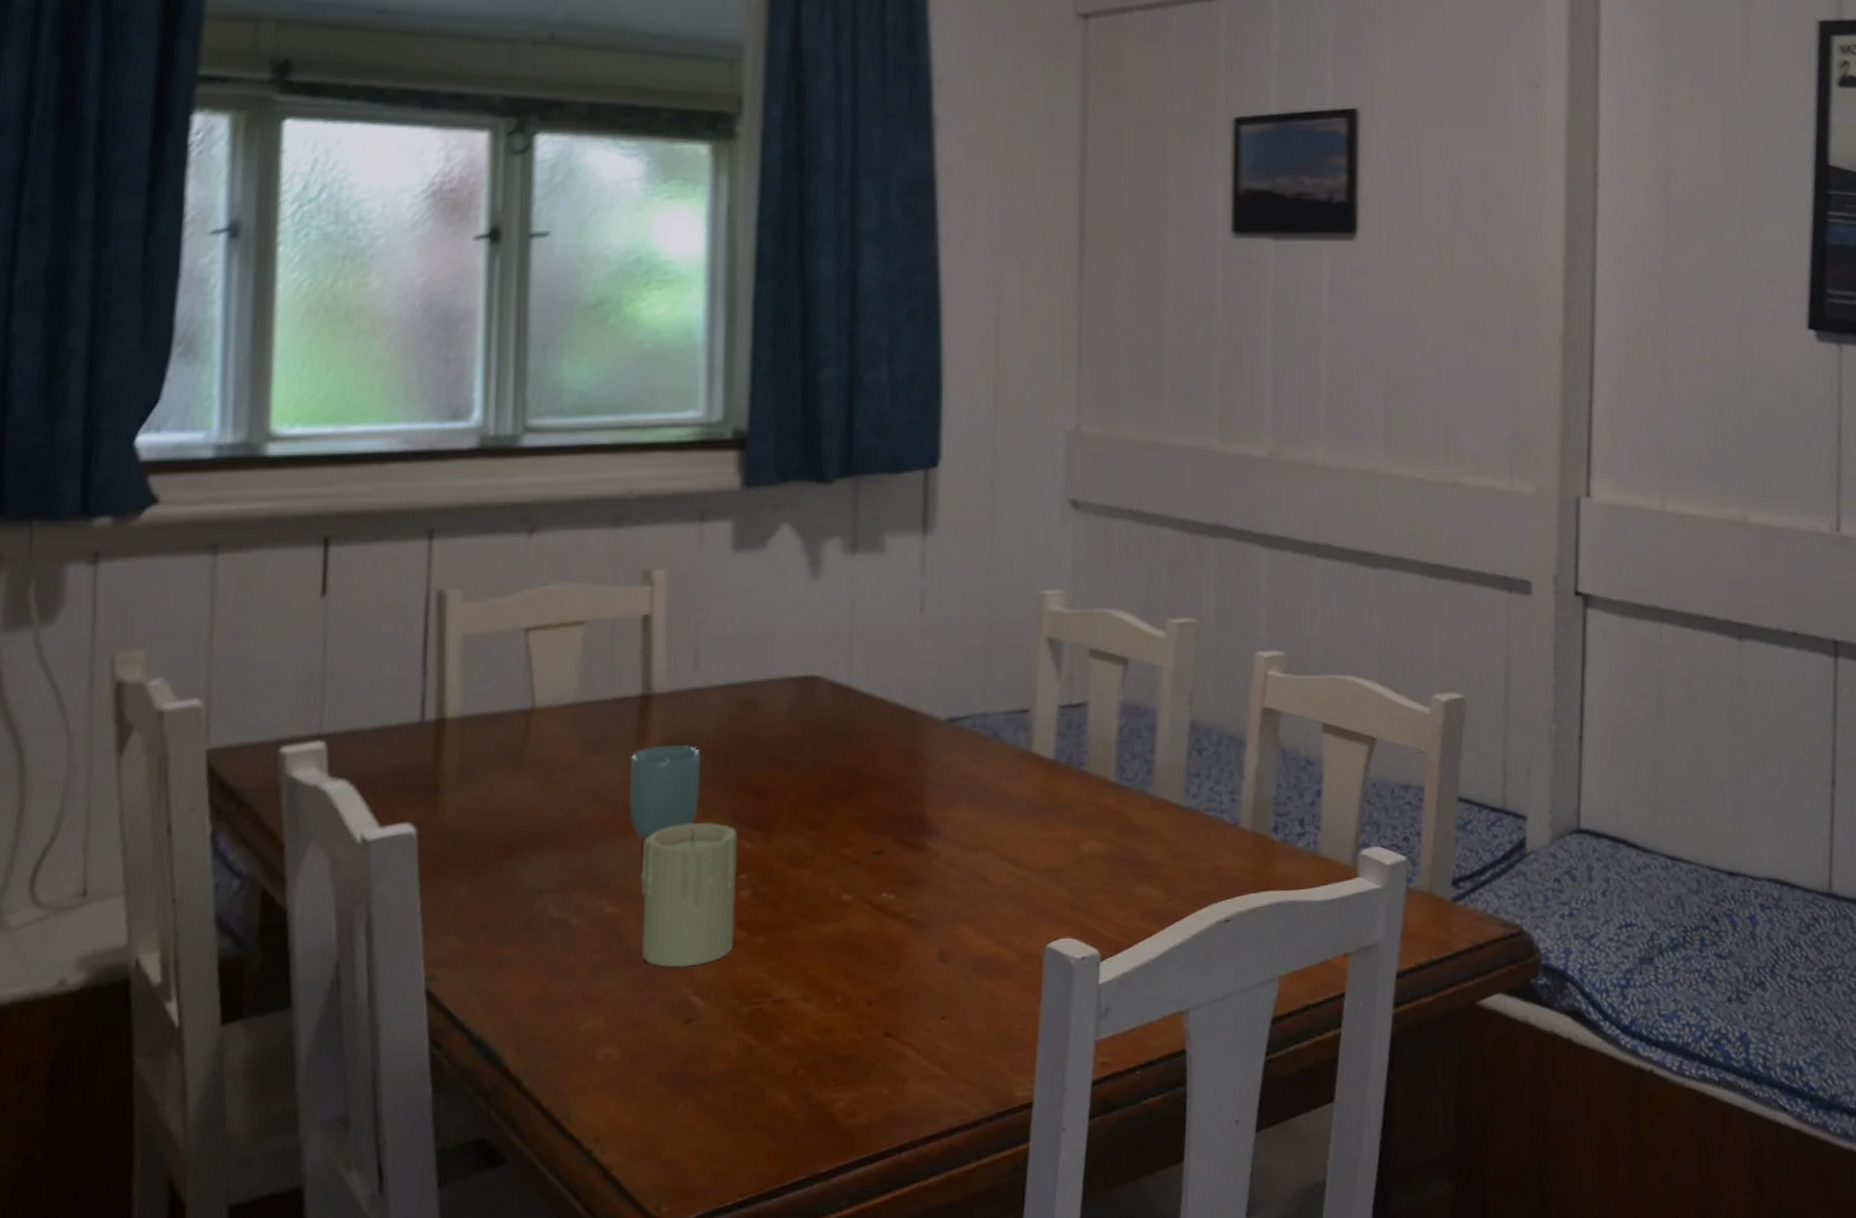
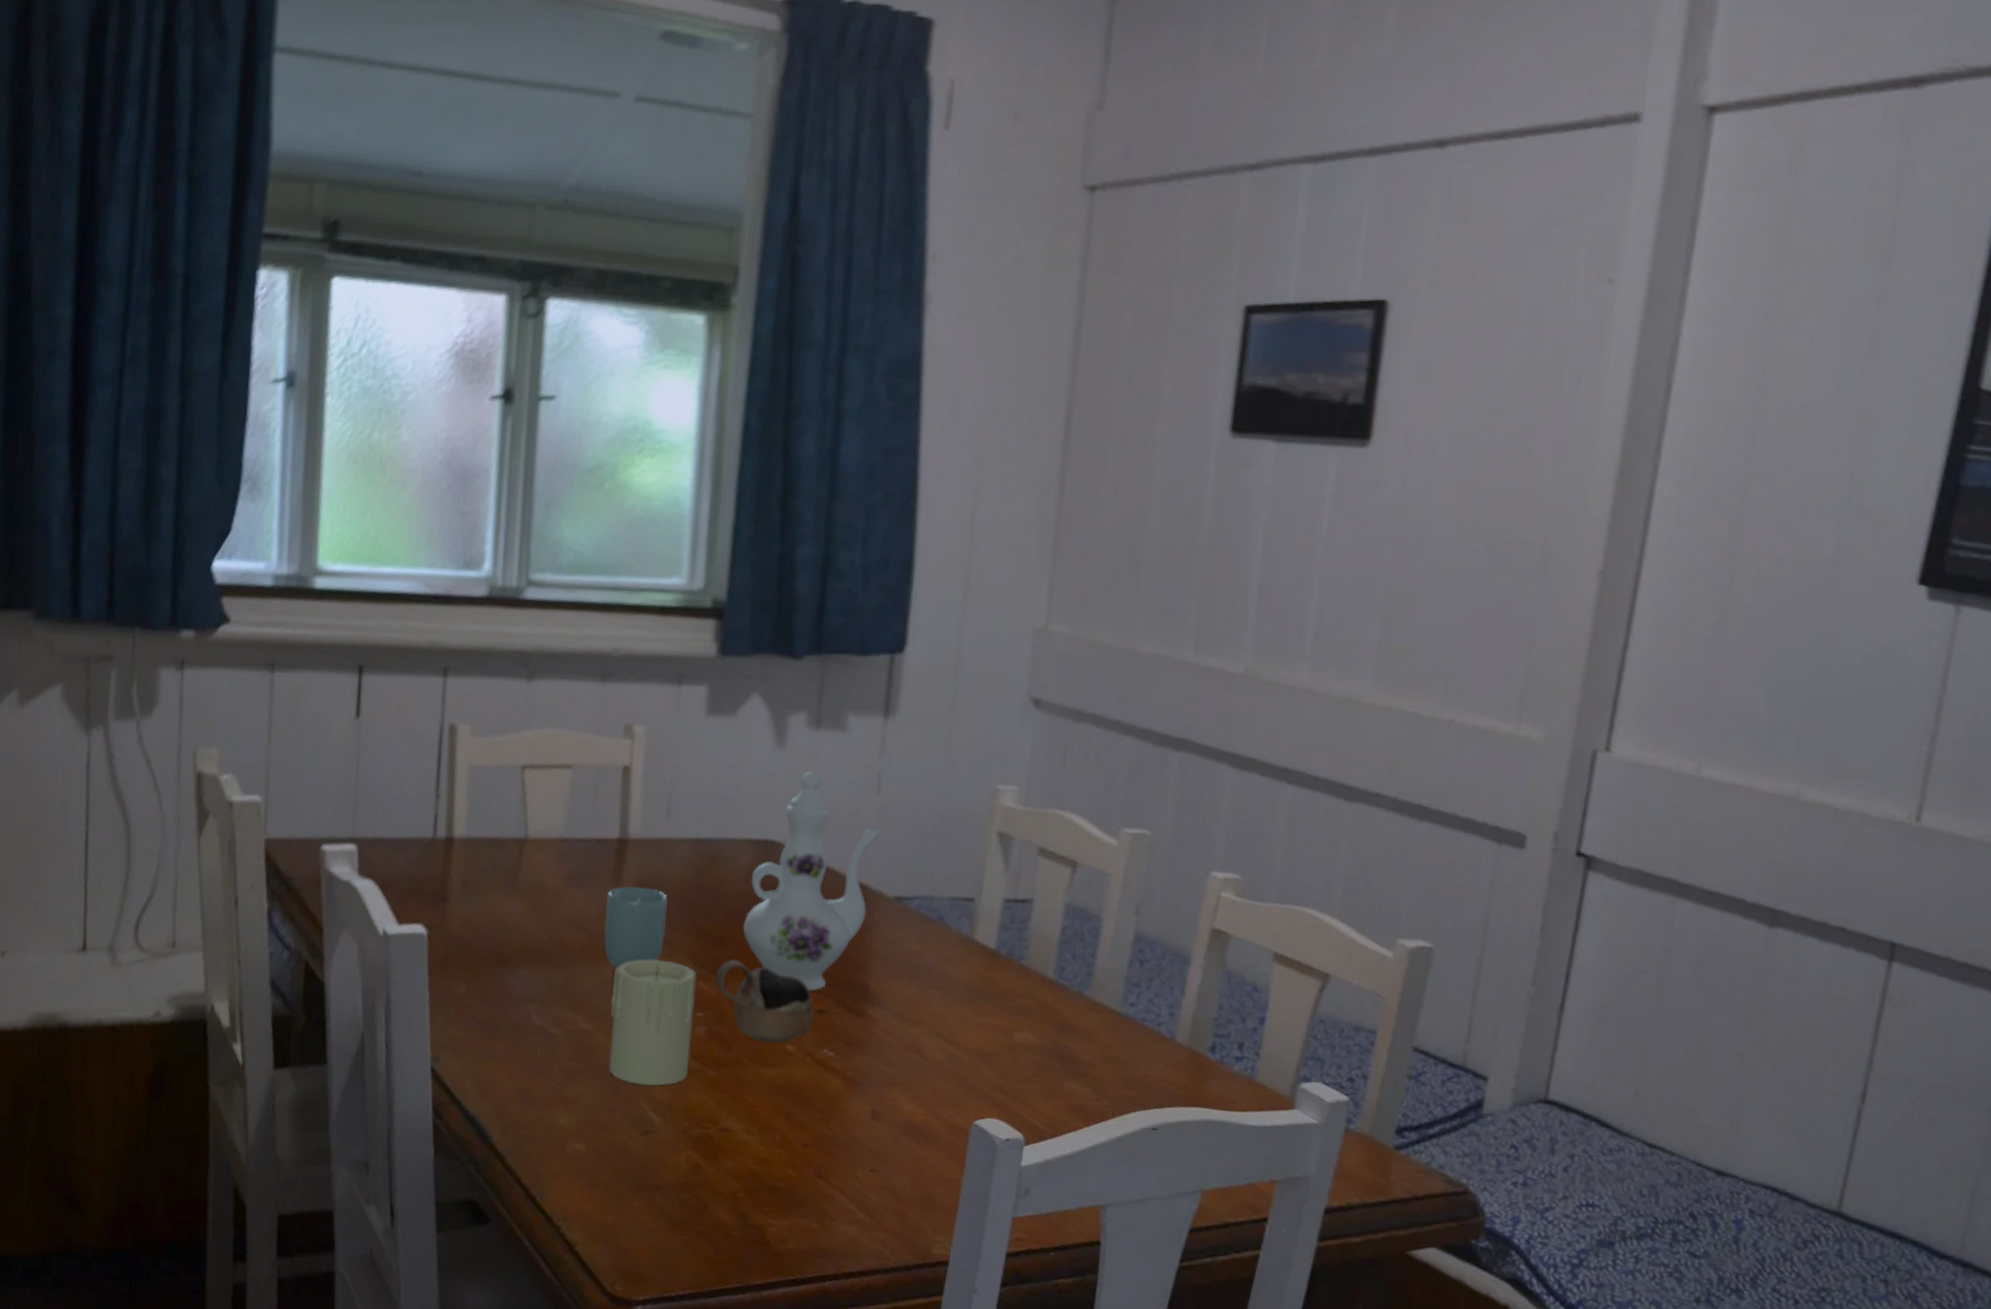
cup: none [758,809,871,897] -> present [715,959,815,1044]
ewer: none [786,597,935,832] -> present [743,770,888,991]

